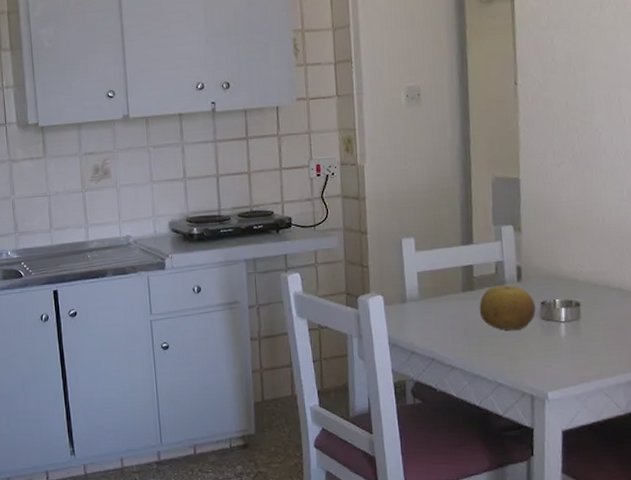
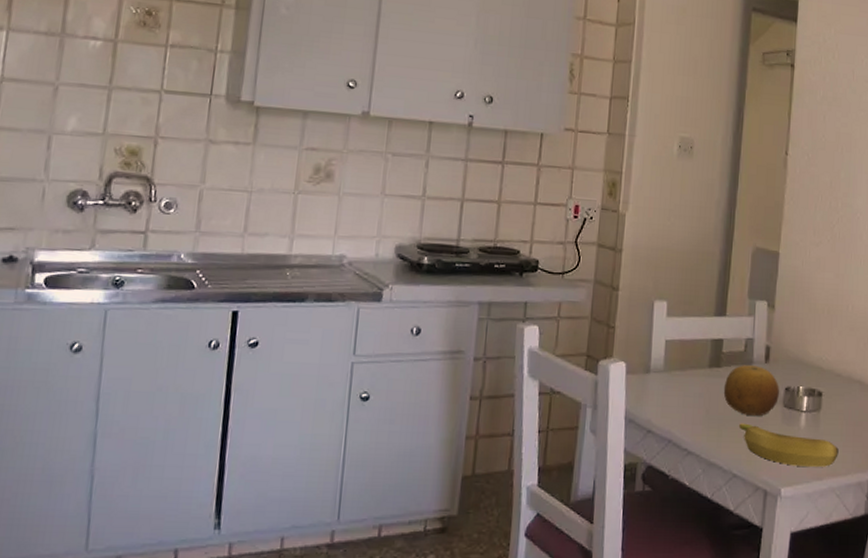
banana: none [499,338,604,372] -> present [739,423,839,467]

